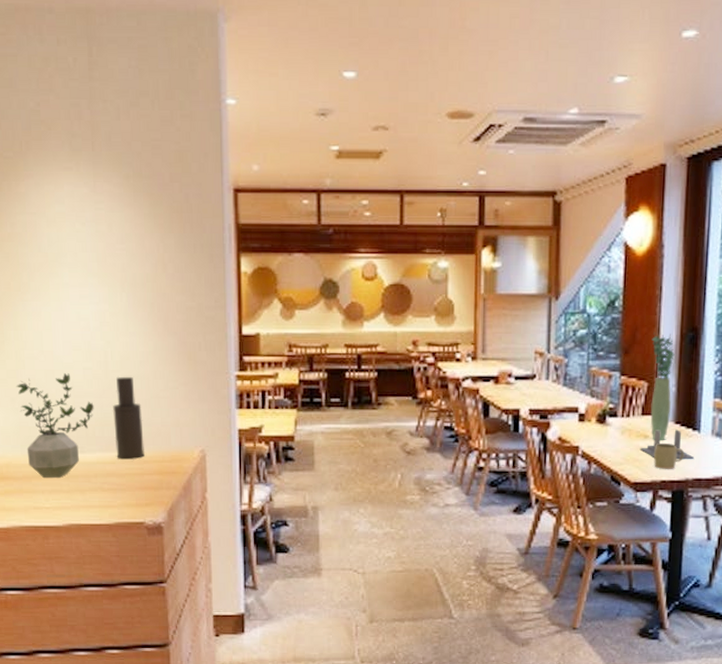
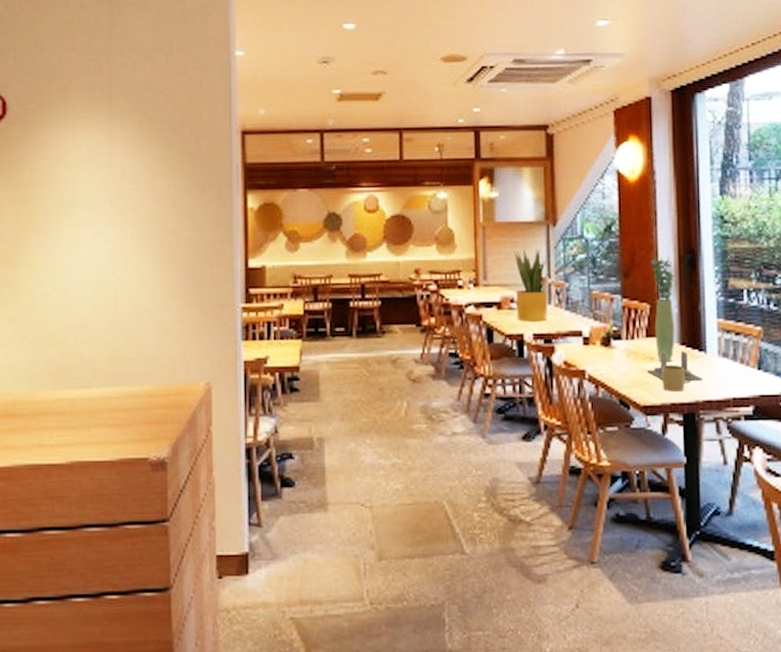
potted plant: present [16,373,94,478] -> none [26,309,102,414]
dispenser: present [113,376,145,460] -> none [121,311,151,394]
planter: none [514,321,553,397] -> present [514,247,553,322]

